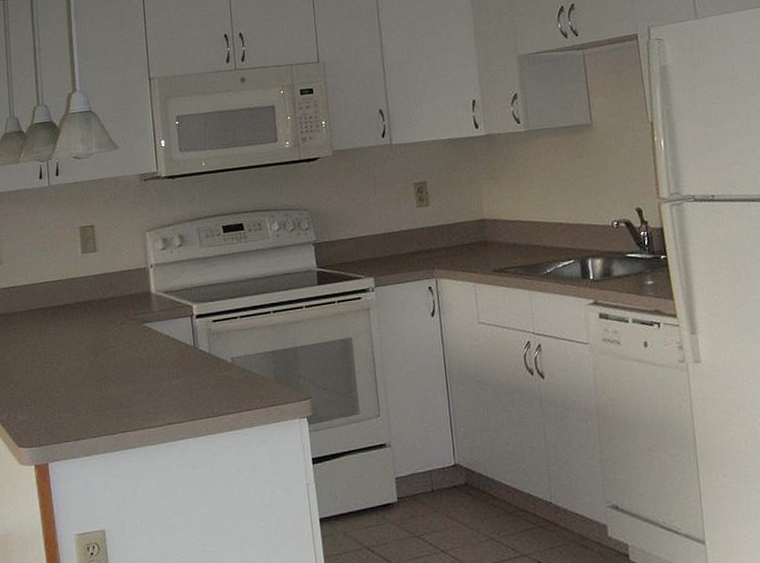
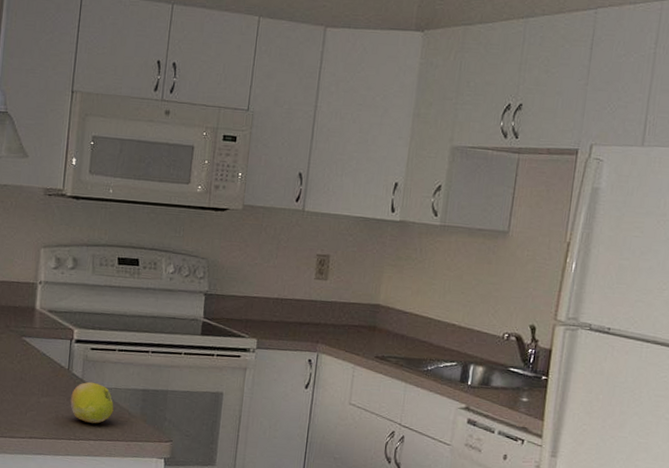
fruit: none [201,354,247,397] -> present [70,382,114,424]

